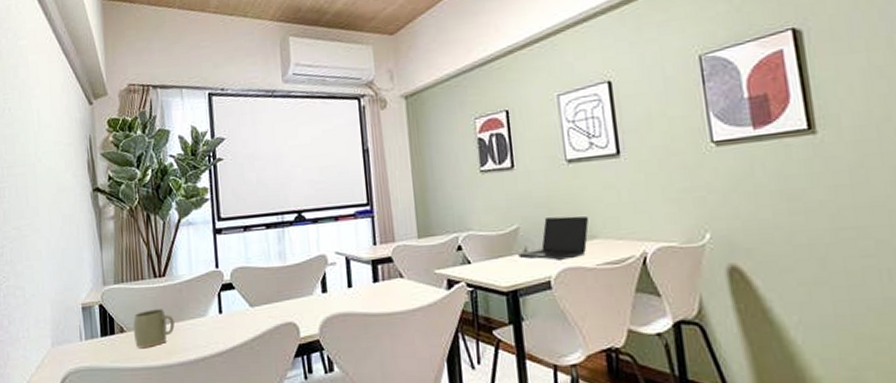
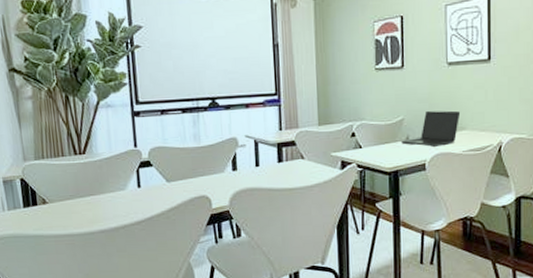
mug: present [132,309,175,349] -> none [54,183,96,218]

